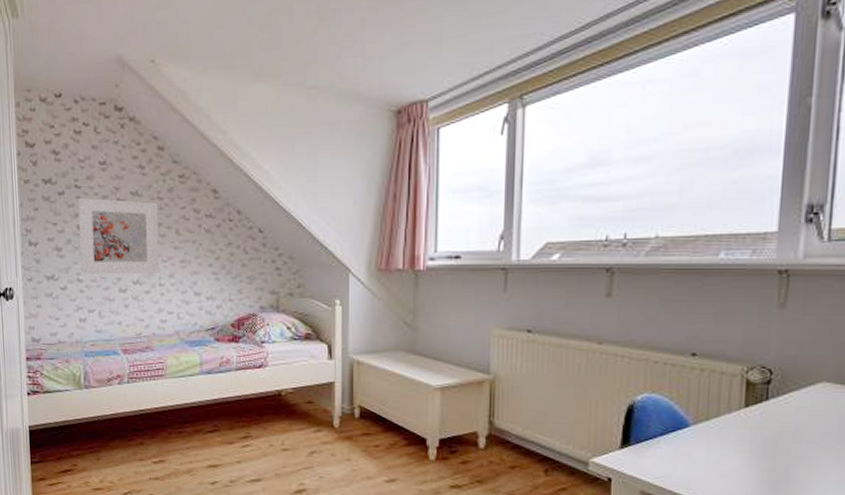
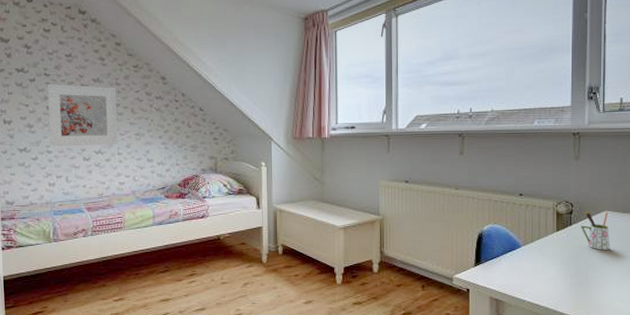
pen holder: none [782,380,828,437] -> present [581,210,611,250]

